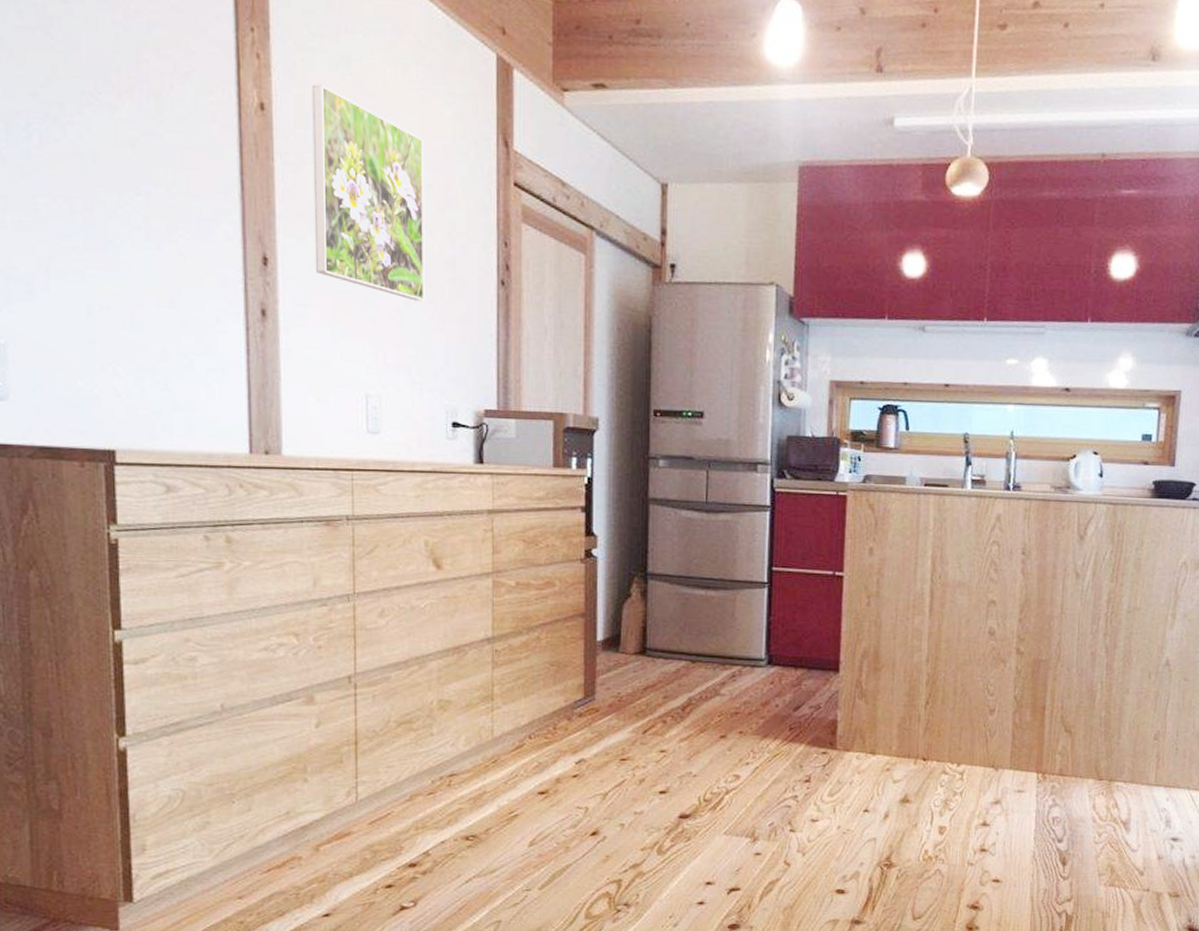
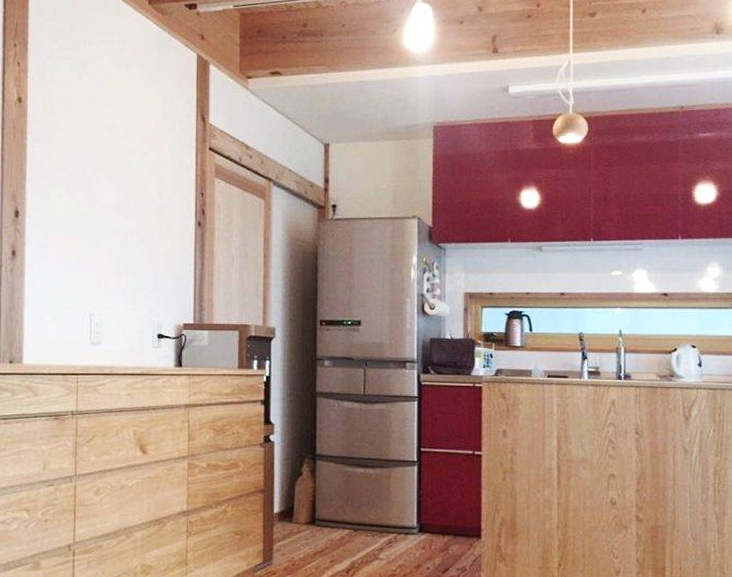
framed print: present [312,84,425,301] -> none [54,82,141,240]

